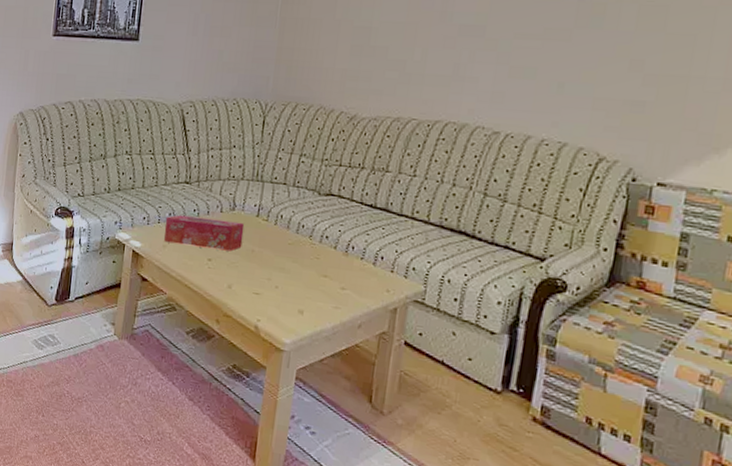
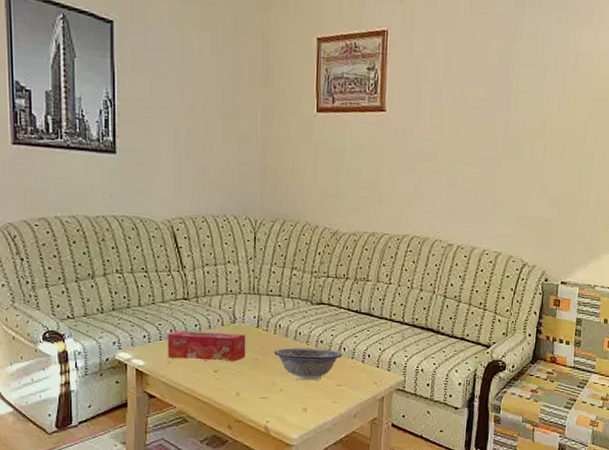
decorative bowl: none [272,241,350,281] -> present [273,347,342,381]

